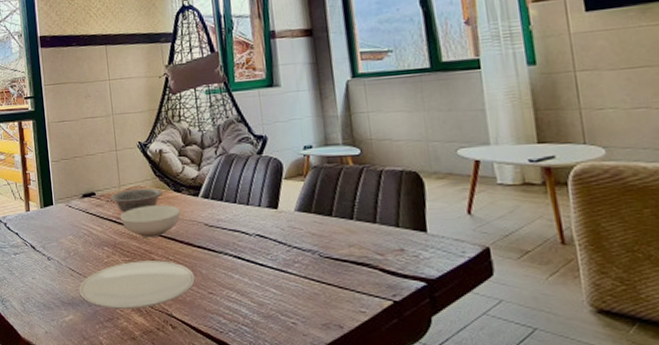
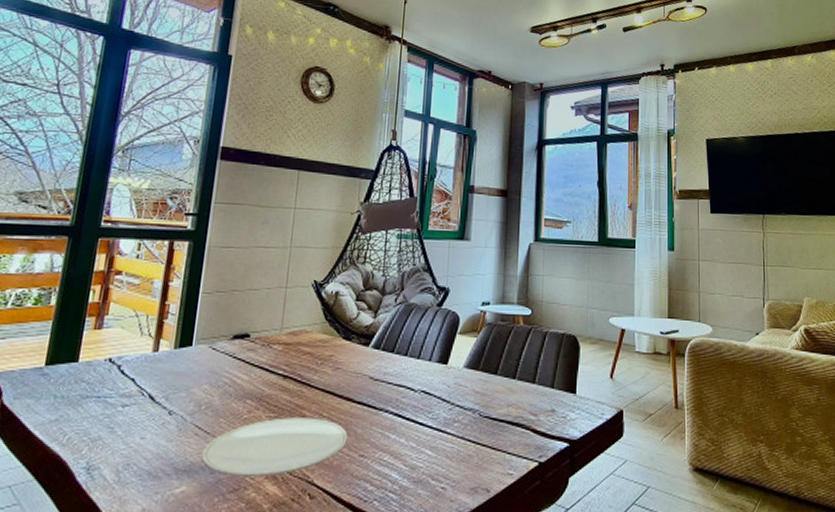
decorative bowl: present [110,187,164,213] -> none [267,332,332,361]
bowl: present [120,205,181,237] -> none [274,353,347,390]

